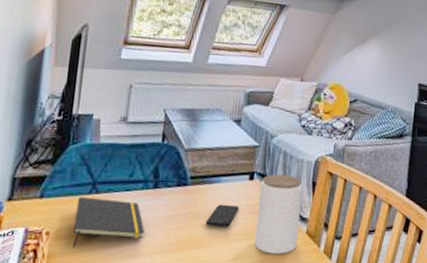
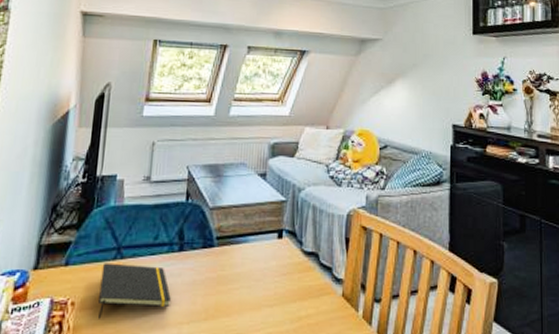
smartphone: present [205,204,240,227] -> none [233,266,270,291]
jar: present [254,174,303,254] -> none [286,231,336,321]

